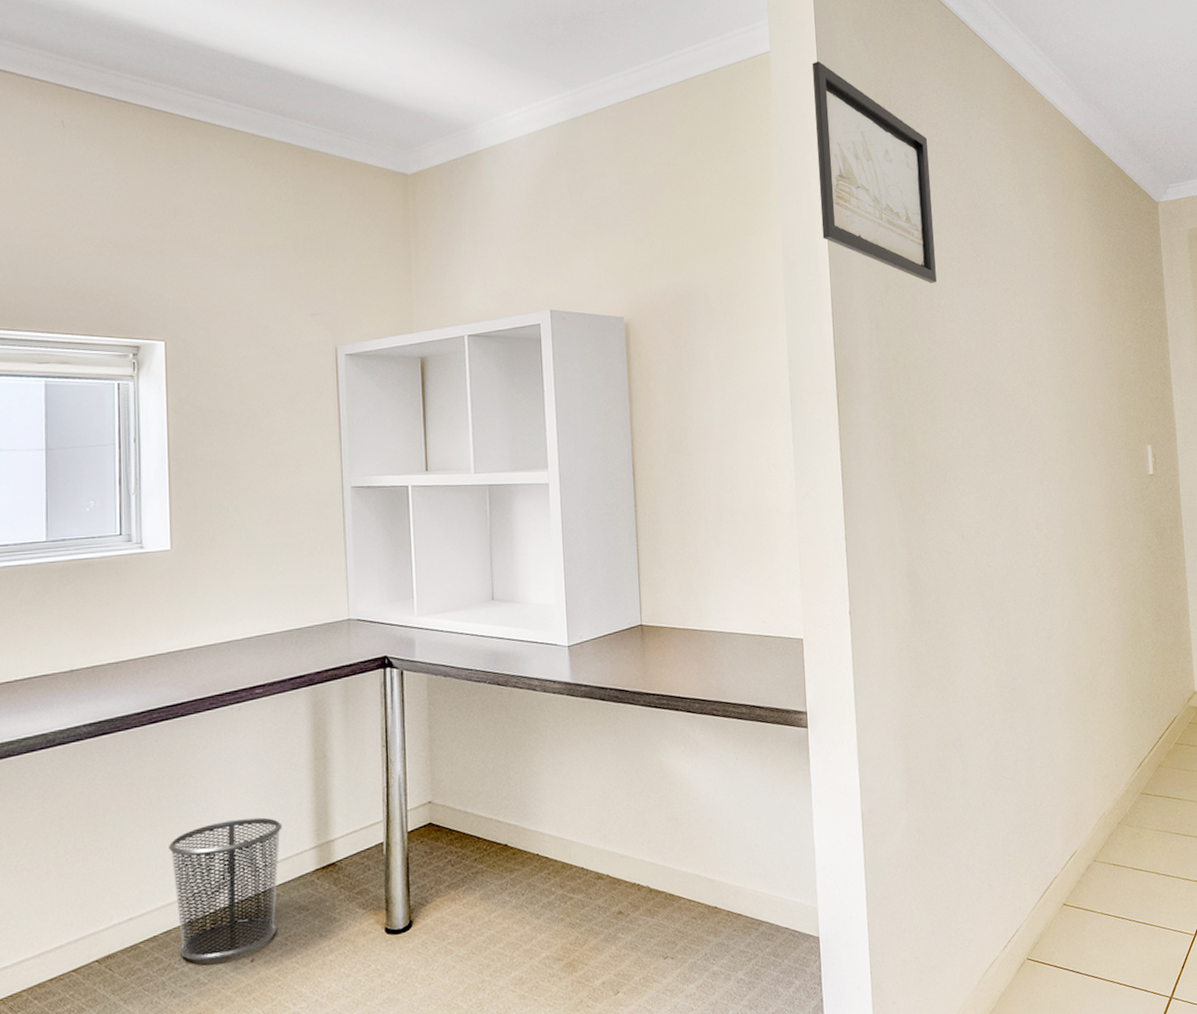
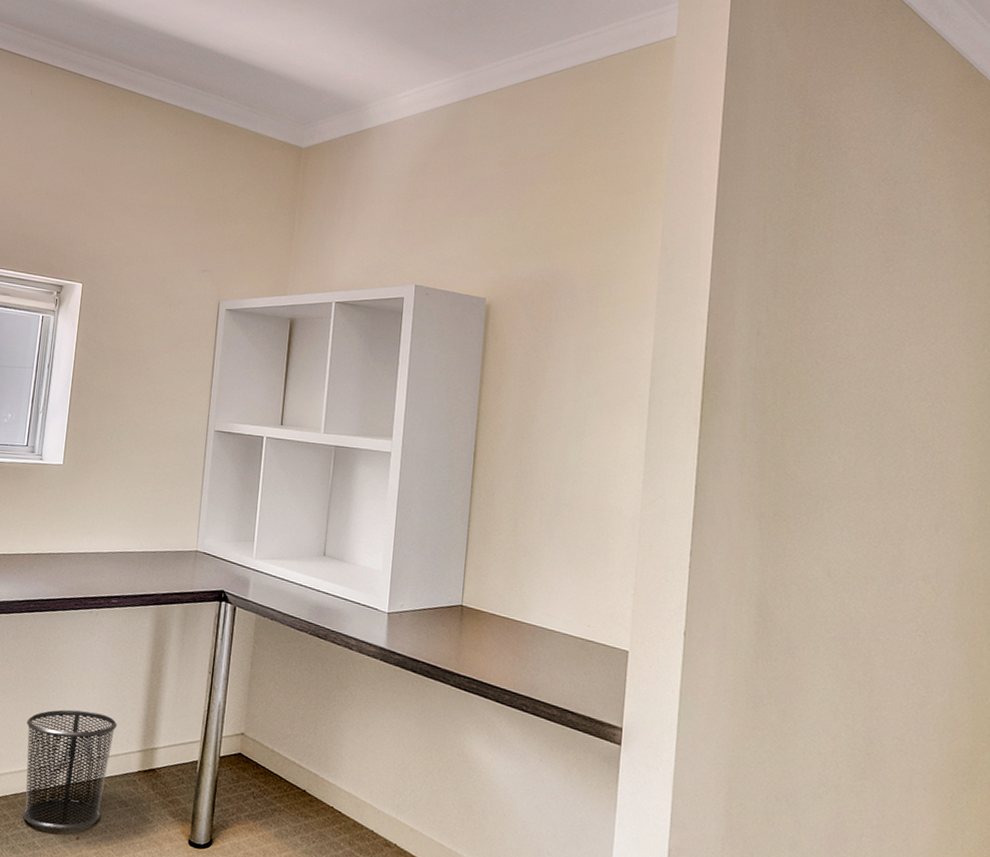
wall art: present [812,61,937,283] -> none [708,47,846,292]

